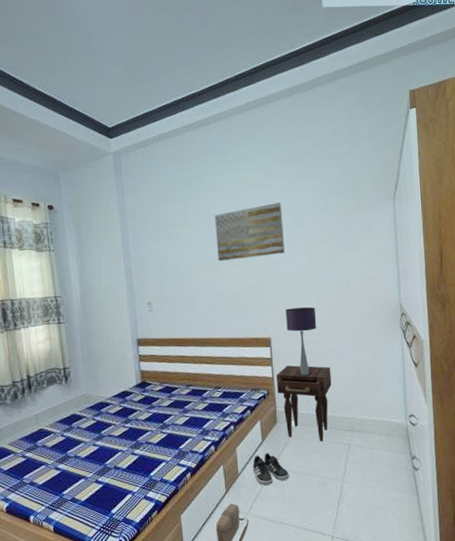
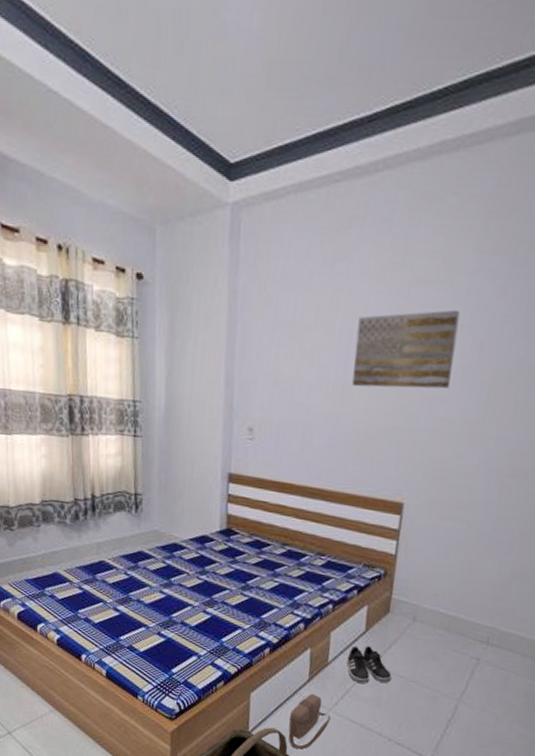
nightstand: present [276,365,332,441] -> none [398,544,478,648]
table lamp: present [285,306,317,375] -> none [428,467,476,561]

